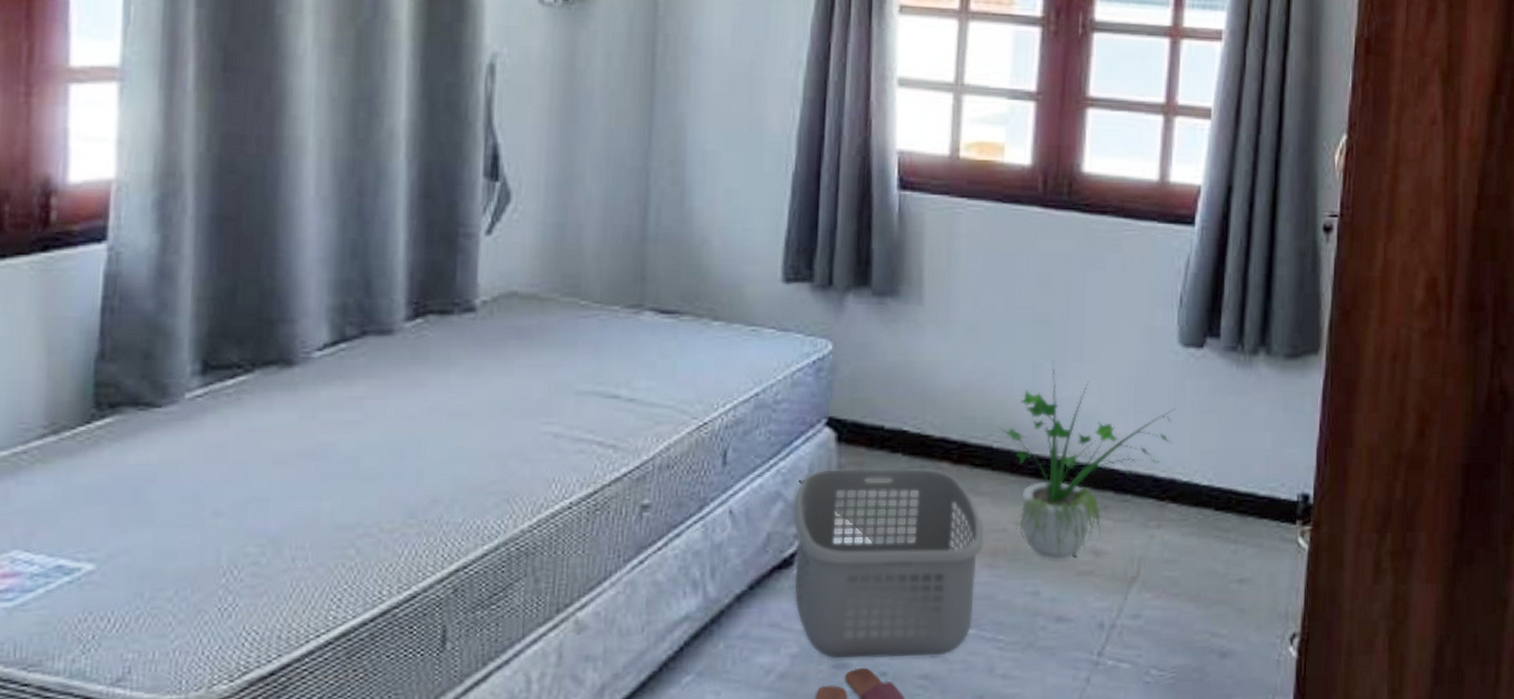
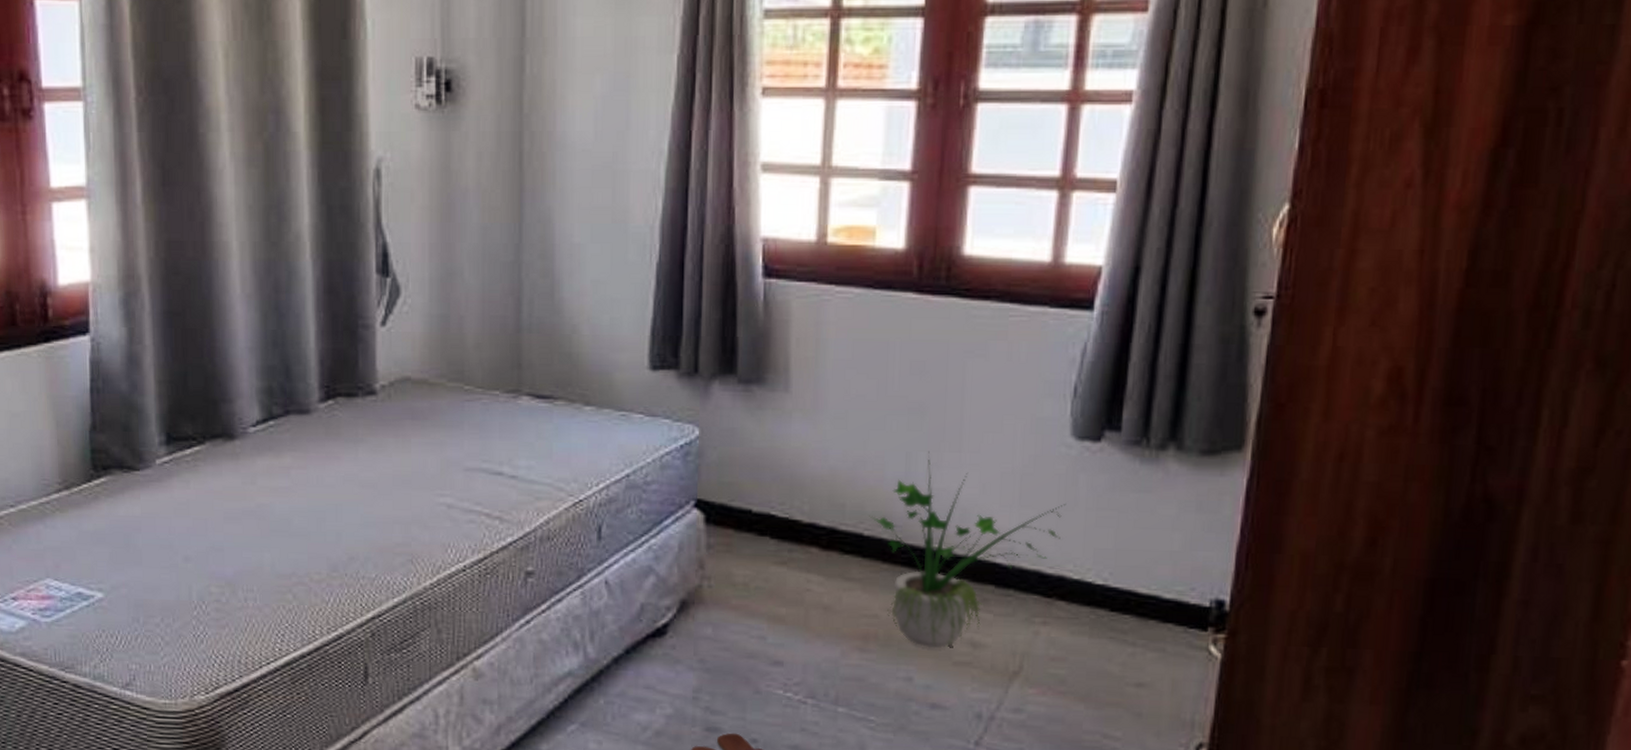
clothes hamper: present [792,468,984,659] -> none [664,548,855,730]

